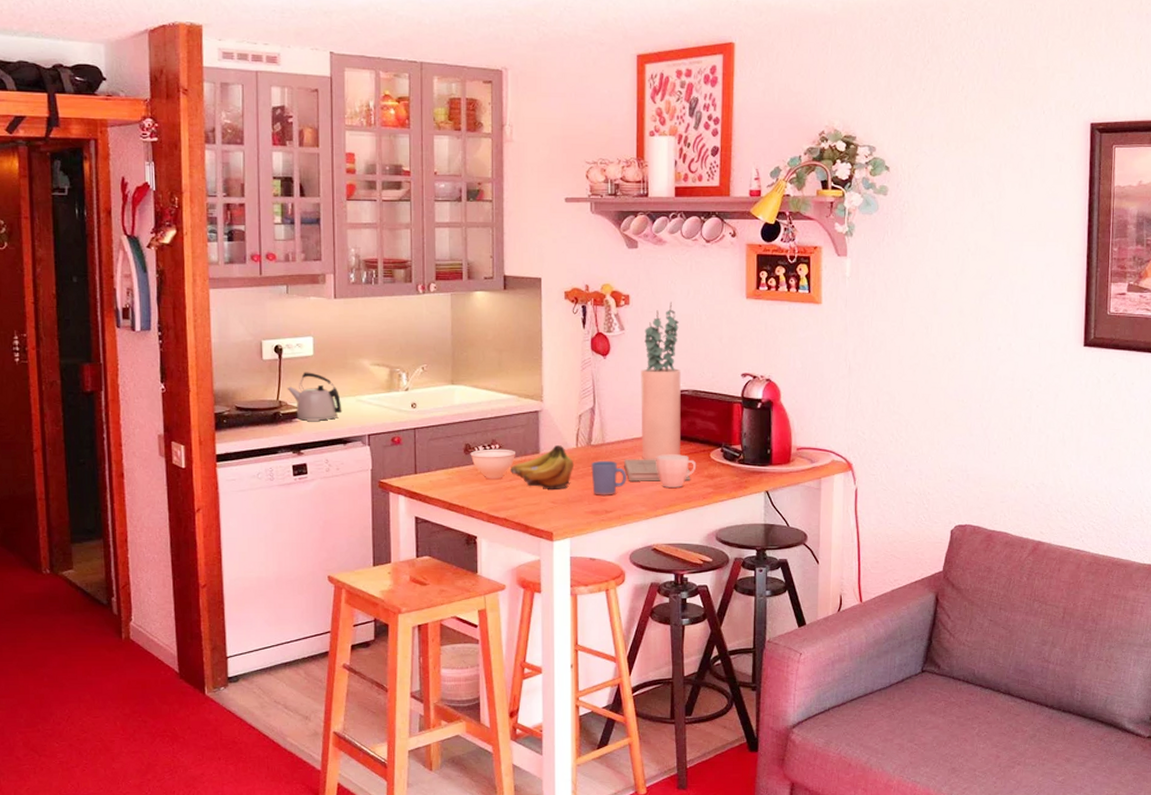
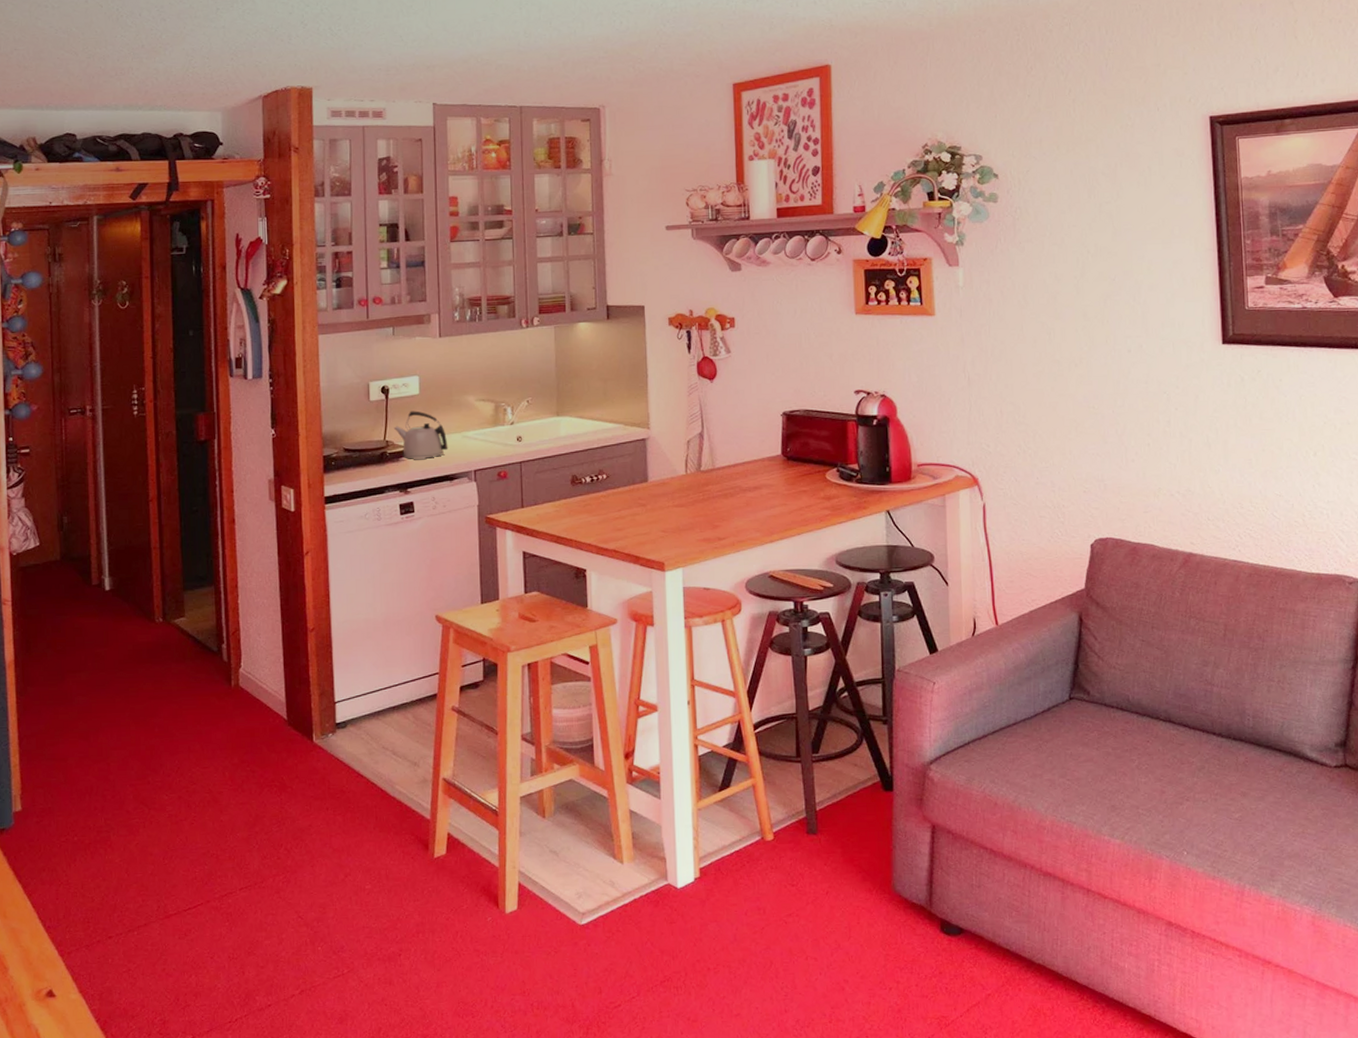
bowl: present [470,449,516,481] -> none [577,478,624,512]
fruit: present [509,445,575,489] -> none [618,473,685,518]
mug: present [591,461,626,496] -> none [701,486,739,522]
book: present [624,459,691,482] -> none [736,482,806,507]
vase: present [641,302,681,460] -> none [749,322,794,484]
cup: present [656,454,697,488] -> none [769,476,812,511]

